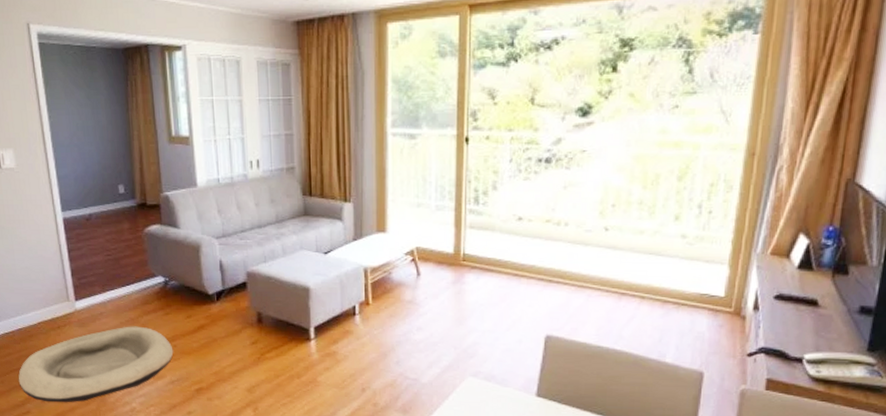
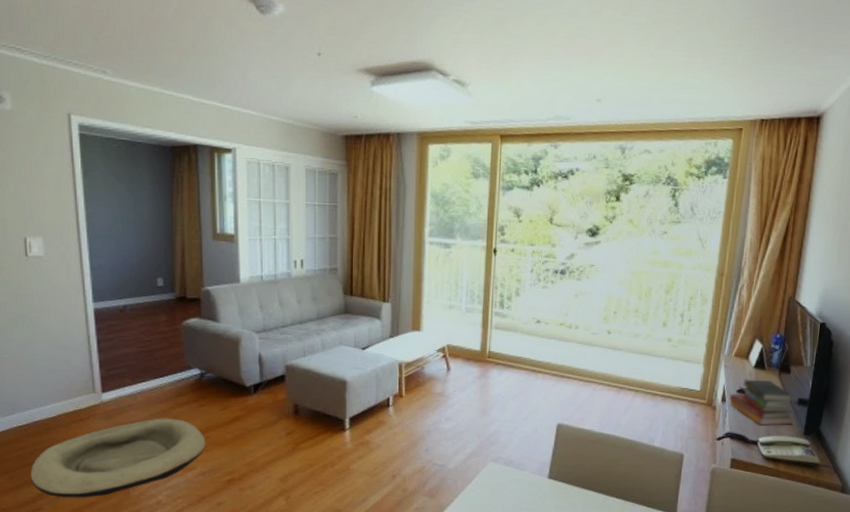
books: none [763,282,854,340] -> present [729,379,795,426]

